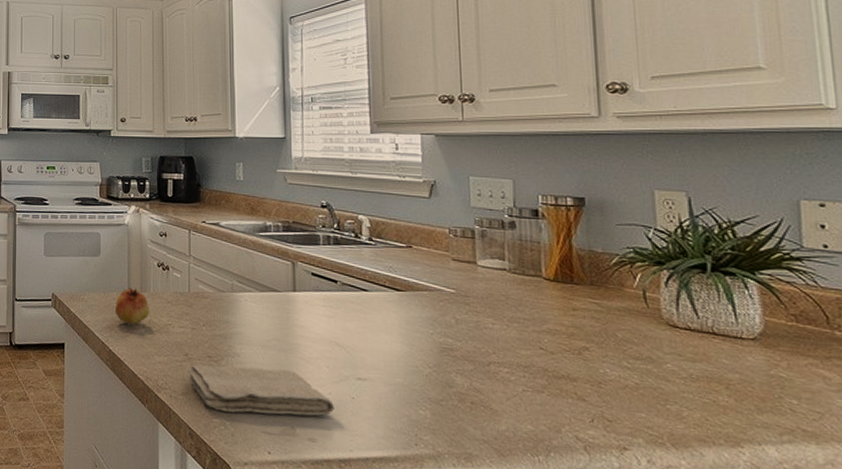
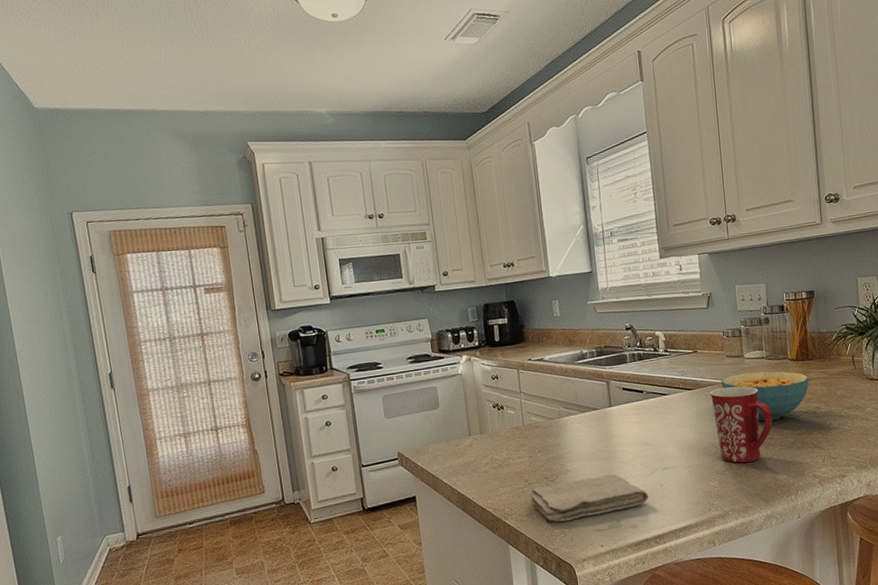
fruit: present [115,288,149,325] -> none [458,431,490,466]
mug: none [425,296,515,398] -> present [709,386,773,463]
cereal bowl: none [442,283,574,351] -> present [720,371,809,421]

